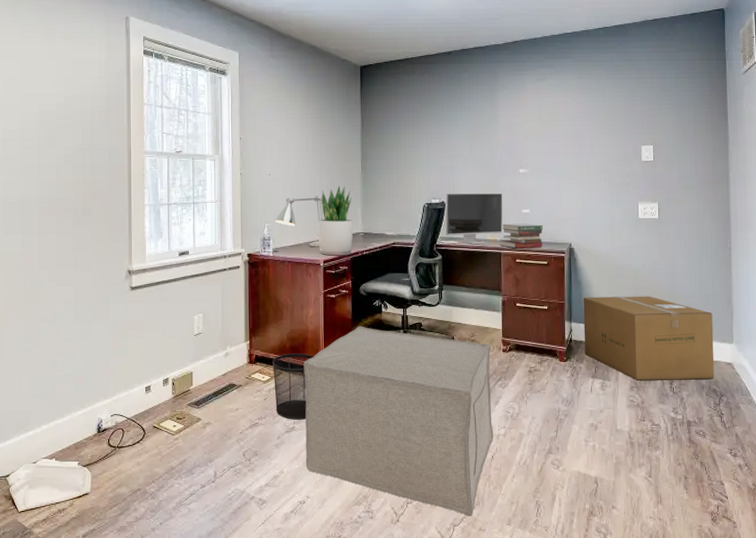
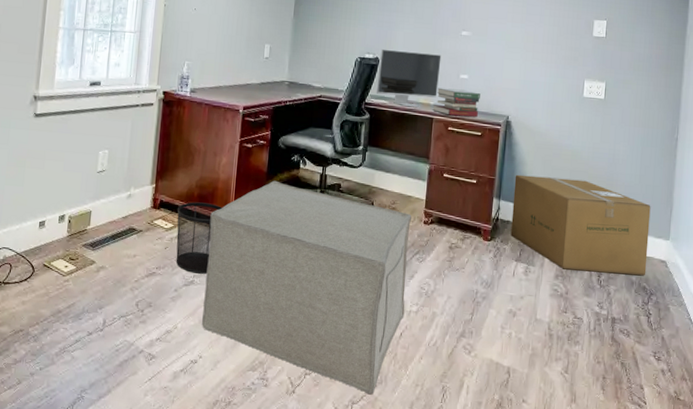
desk lamp: present [275,196,324,247] -> none [196,36,250,92]
planter: present [318,186,353,256] -> none [239,29,280,104]

